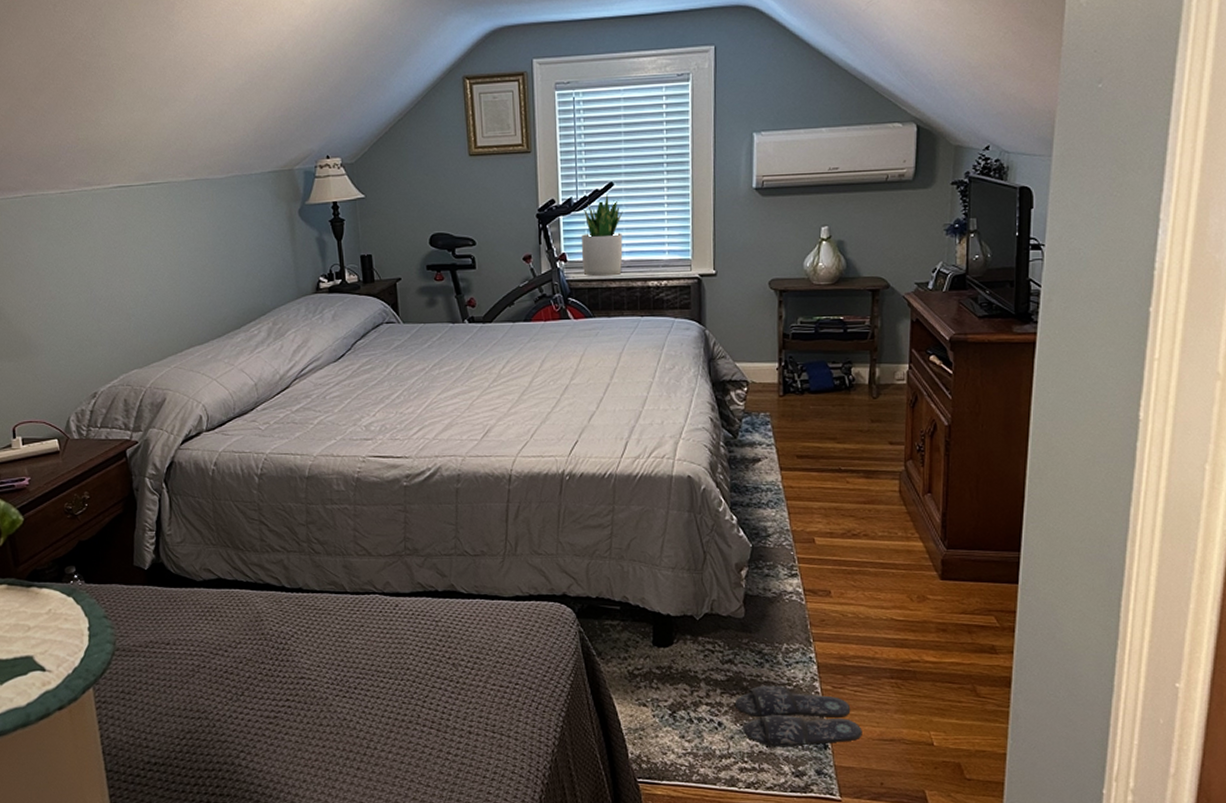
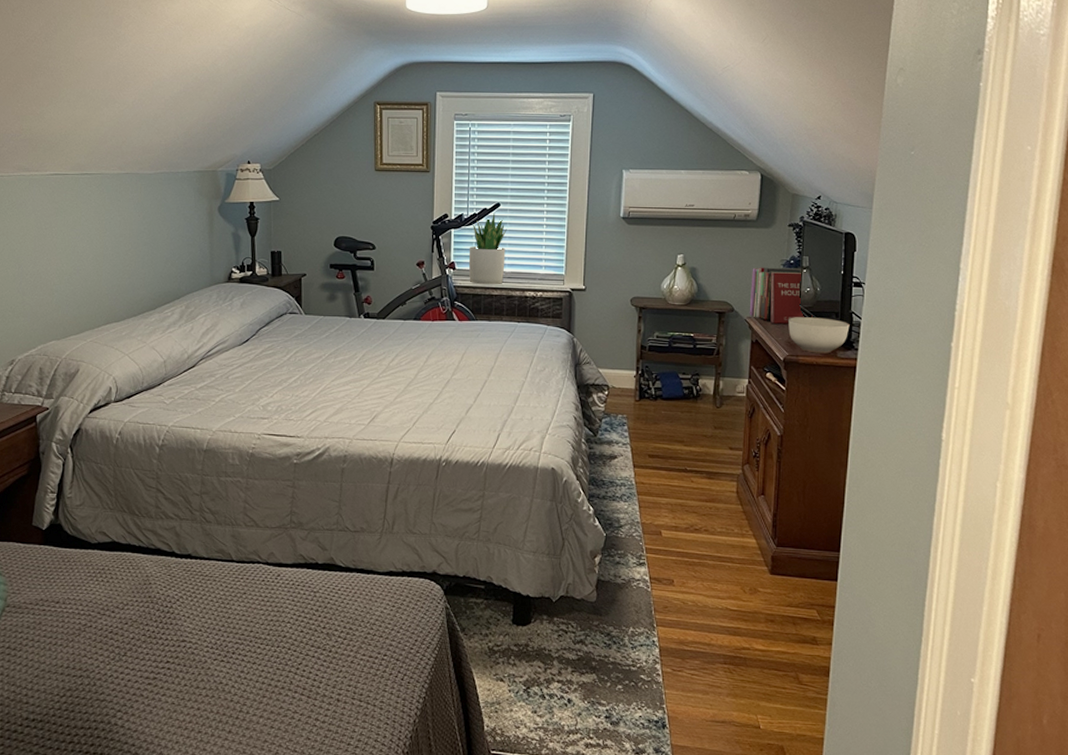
slippers: present [736,685,862,747] -> none [584,665,697,726]
books: none [907,232,983,300] -> present [749,267,813,325]
bowl: none [953,288,1027,330] -> present [787,317,850,354]

